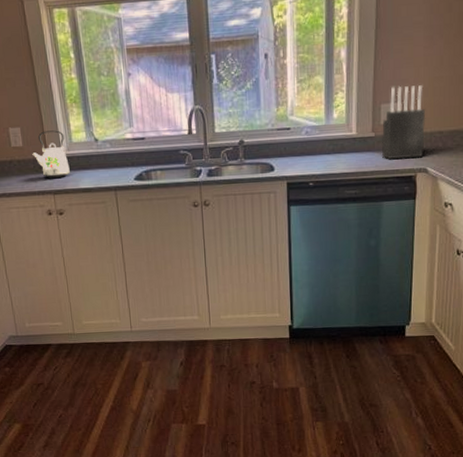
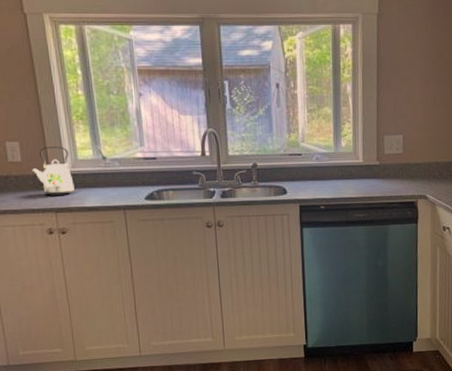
knife block: present [381,85,426,159] -> none [385,120,424,186]

